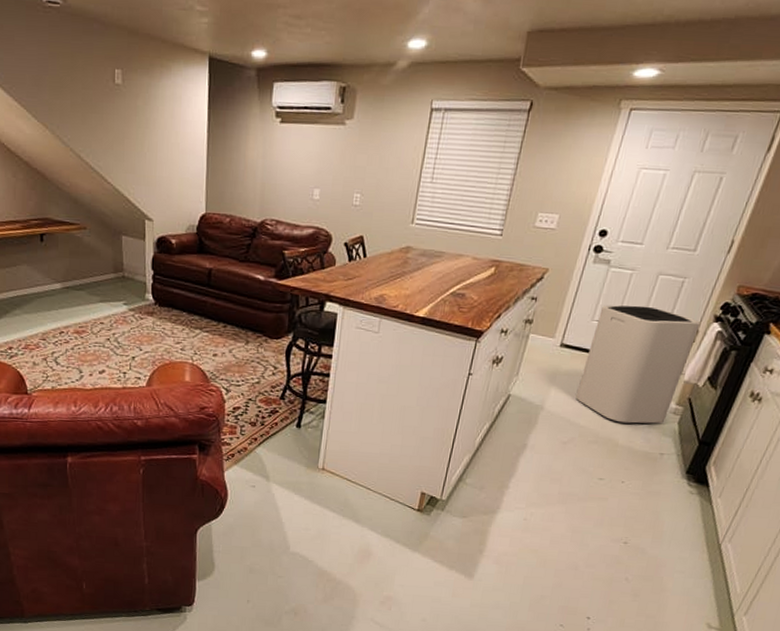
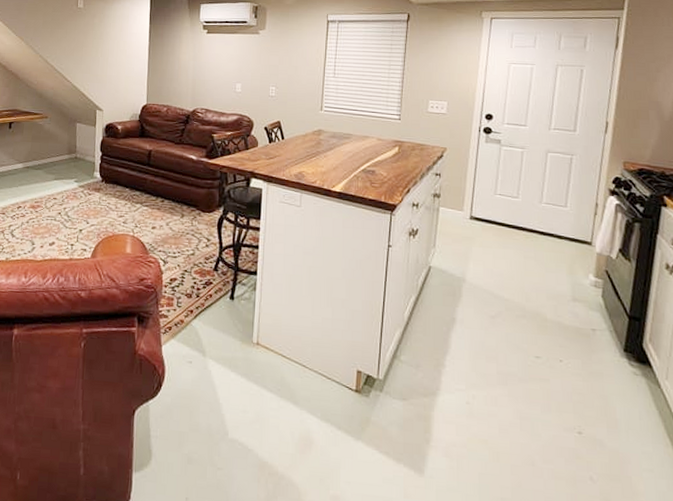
trash can: present [575,305,700,424] -> none [494,180,597,298]

